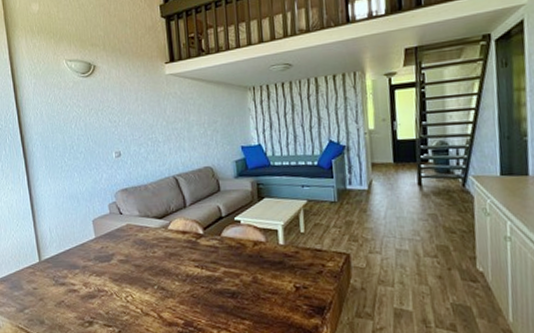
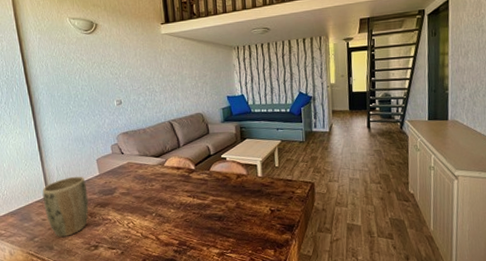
plant pot: none [34,239,83,310] -> present [42,176,89,238]

